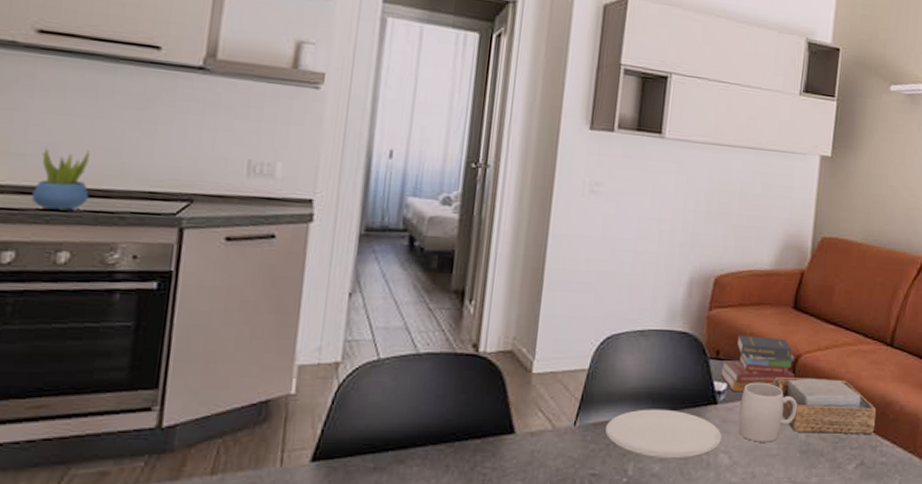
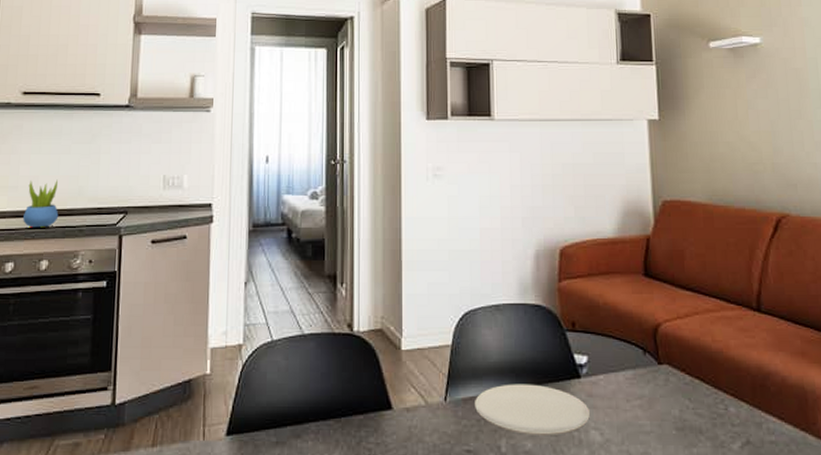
books: present [721,335,796,391] -> none [579,305,658,364]
mug: present [738,382,798,442] -> none [604,354,666,418]
napkin holder: present [773,377,877,435] -> none [635,348,756,410]

